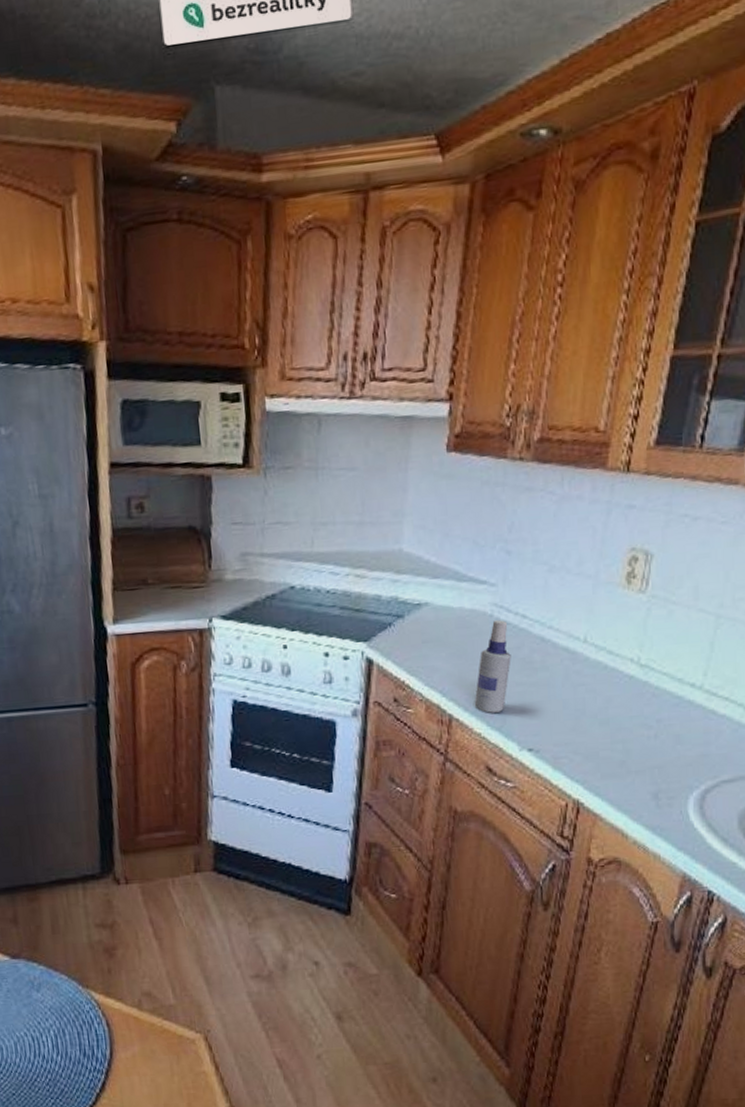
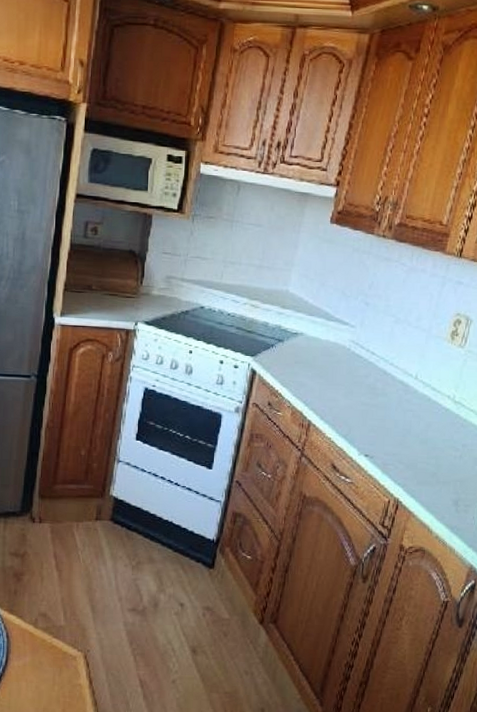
spray bottle: present [474,620,511,713] -> none [328,353,361,424]

